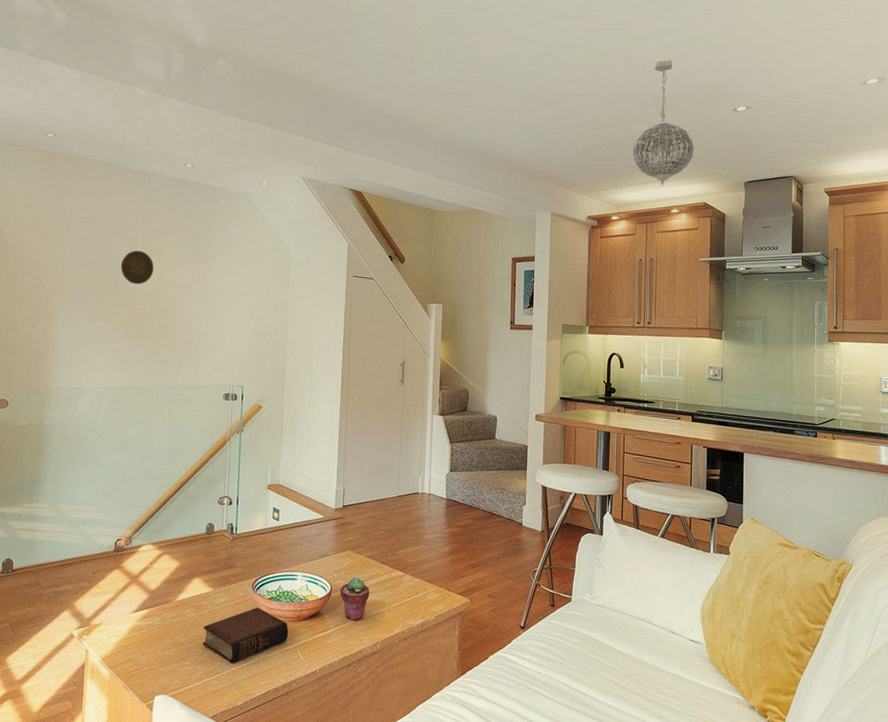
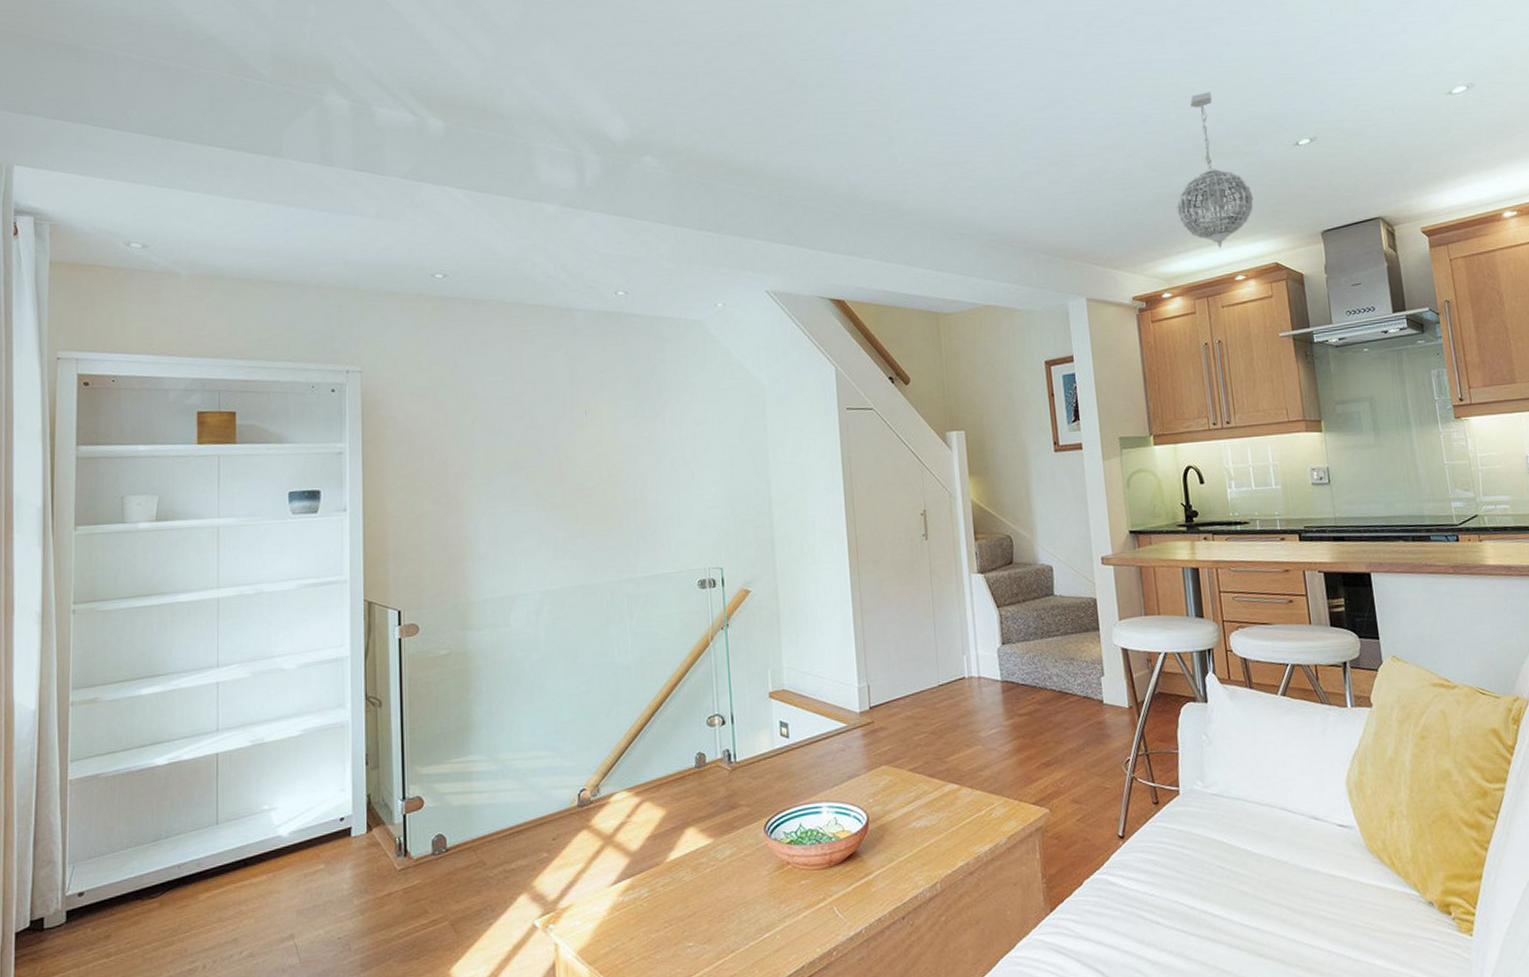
decorative plate: present [120,250,154,285] -> none [546,409,590,454]
book: present [202,607,289,664] -> none [706,856,820,937]
potted succulent: present [339,577,370,621] -> none [878,798,919,859]

